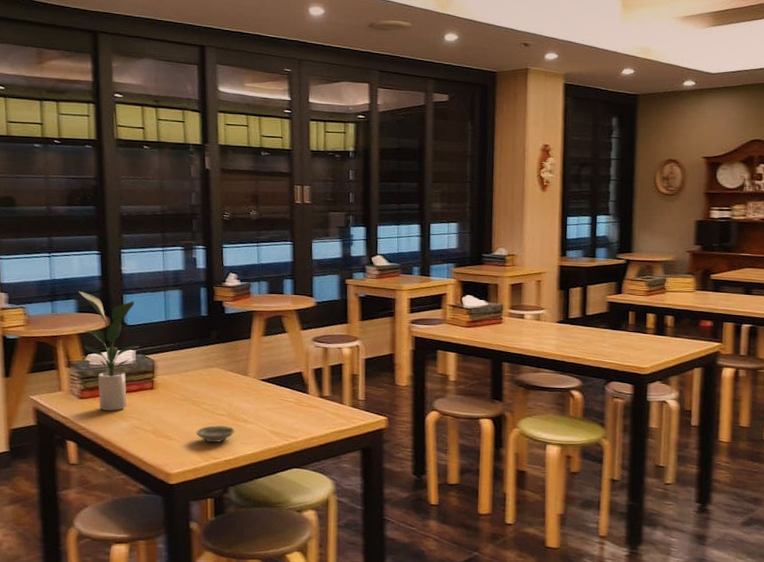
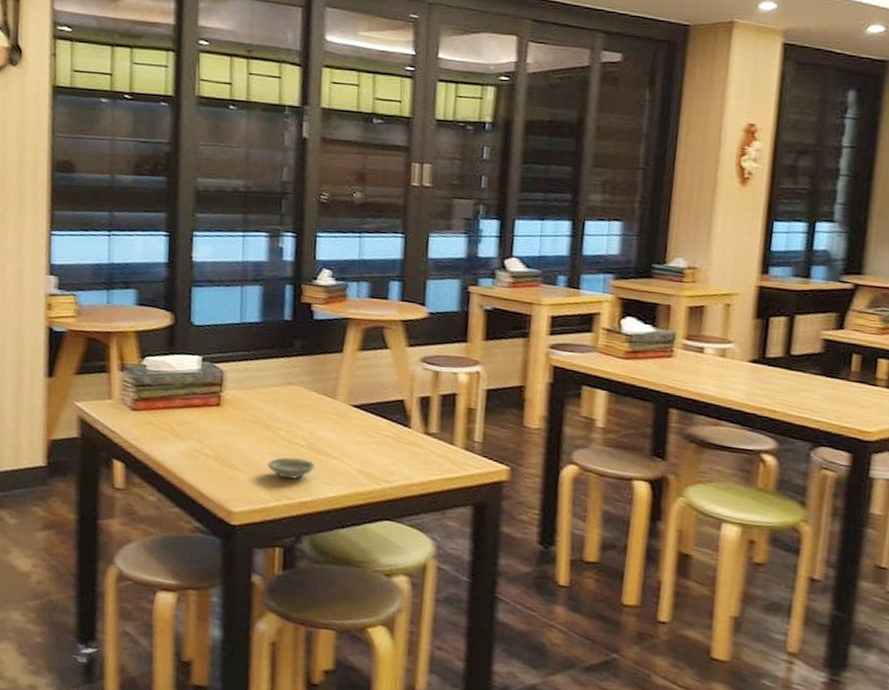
potted plant: present [79,291,141,411] -> none [140,279,208,429]

